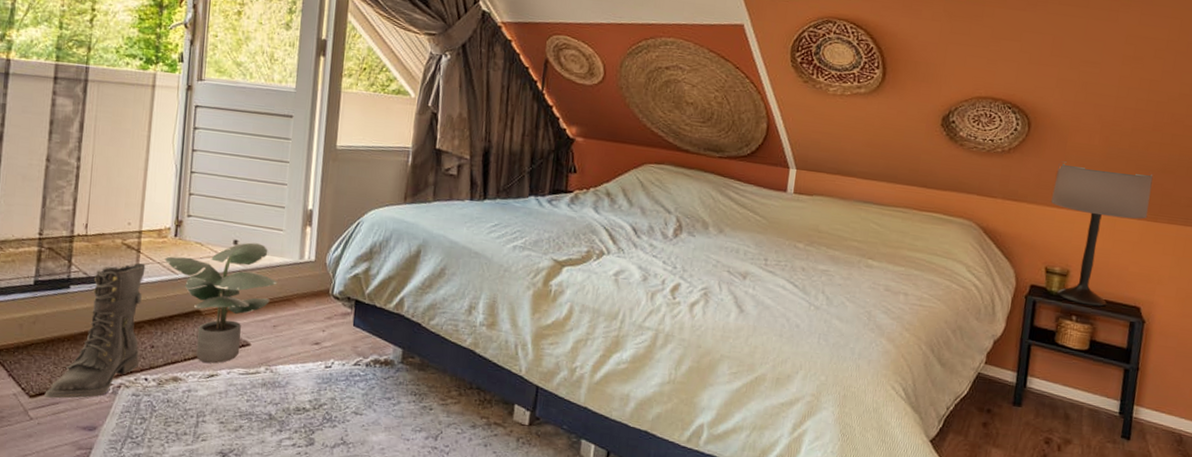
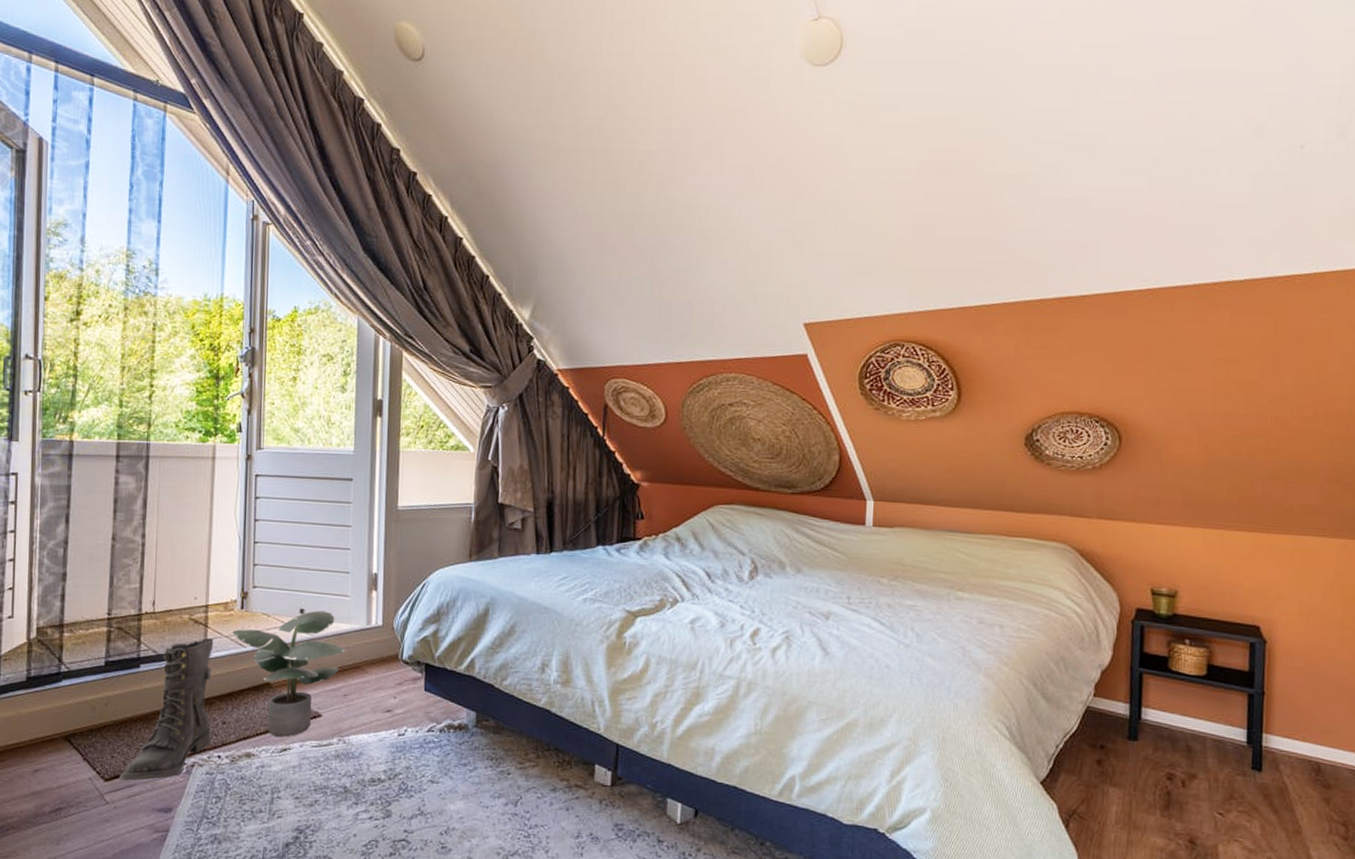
table lamp: present [1051,161,1154,307] -> none [1151,474,1261,628]

